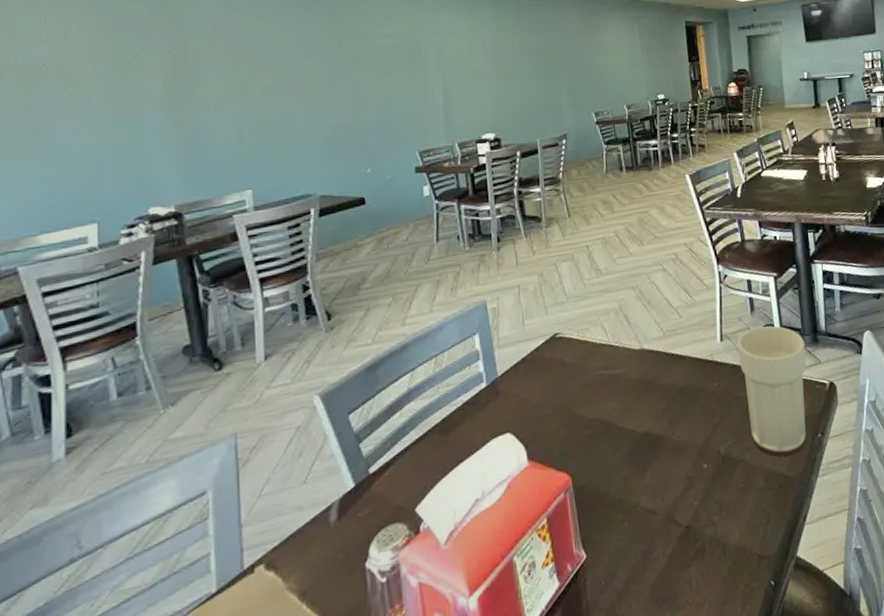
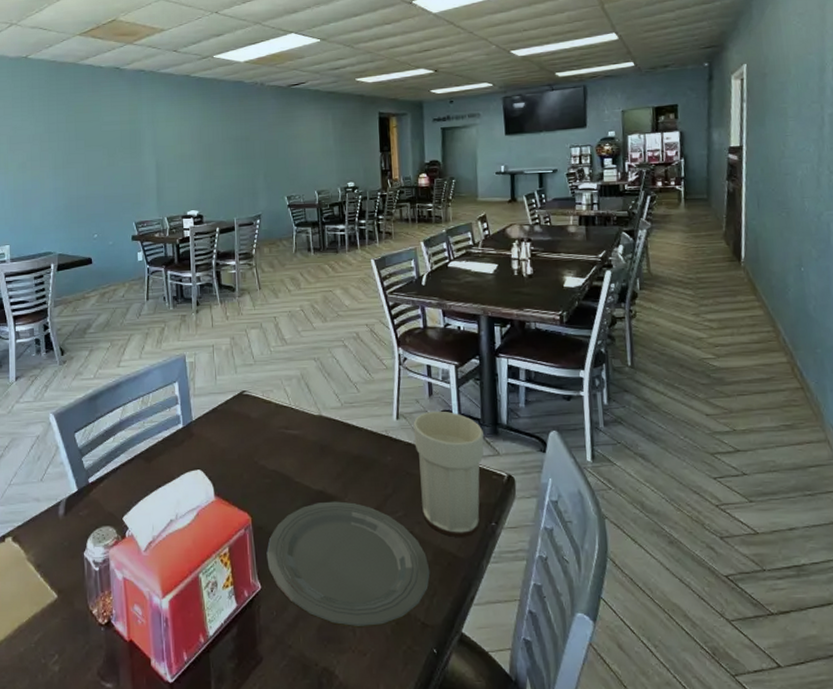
plate: none [590,439,763,580] -> present [266,501,430,627]

